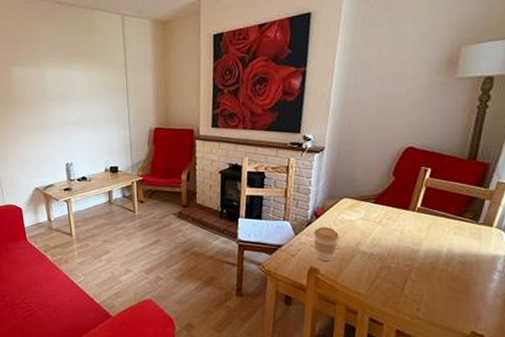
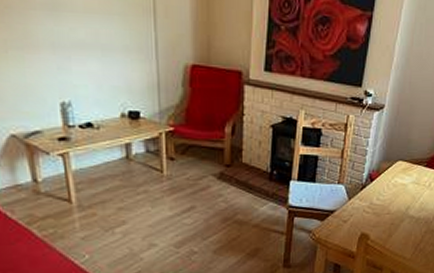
coffee cup: present [314,227,339,262] -> none [366,191,391,227]

